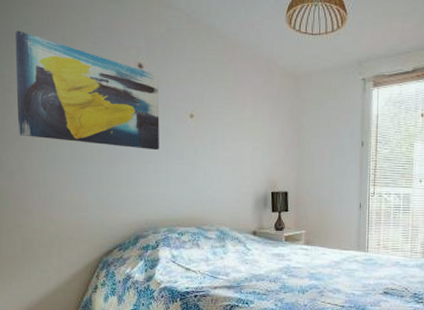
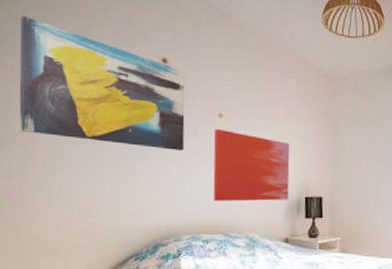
wall art: none [186,128,257,197] -> present [213,128,290,202]

